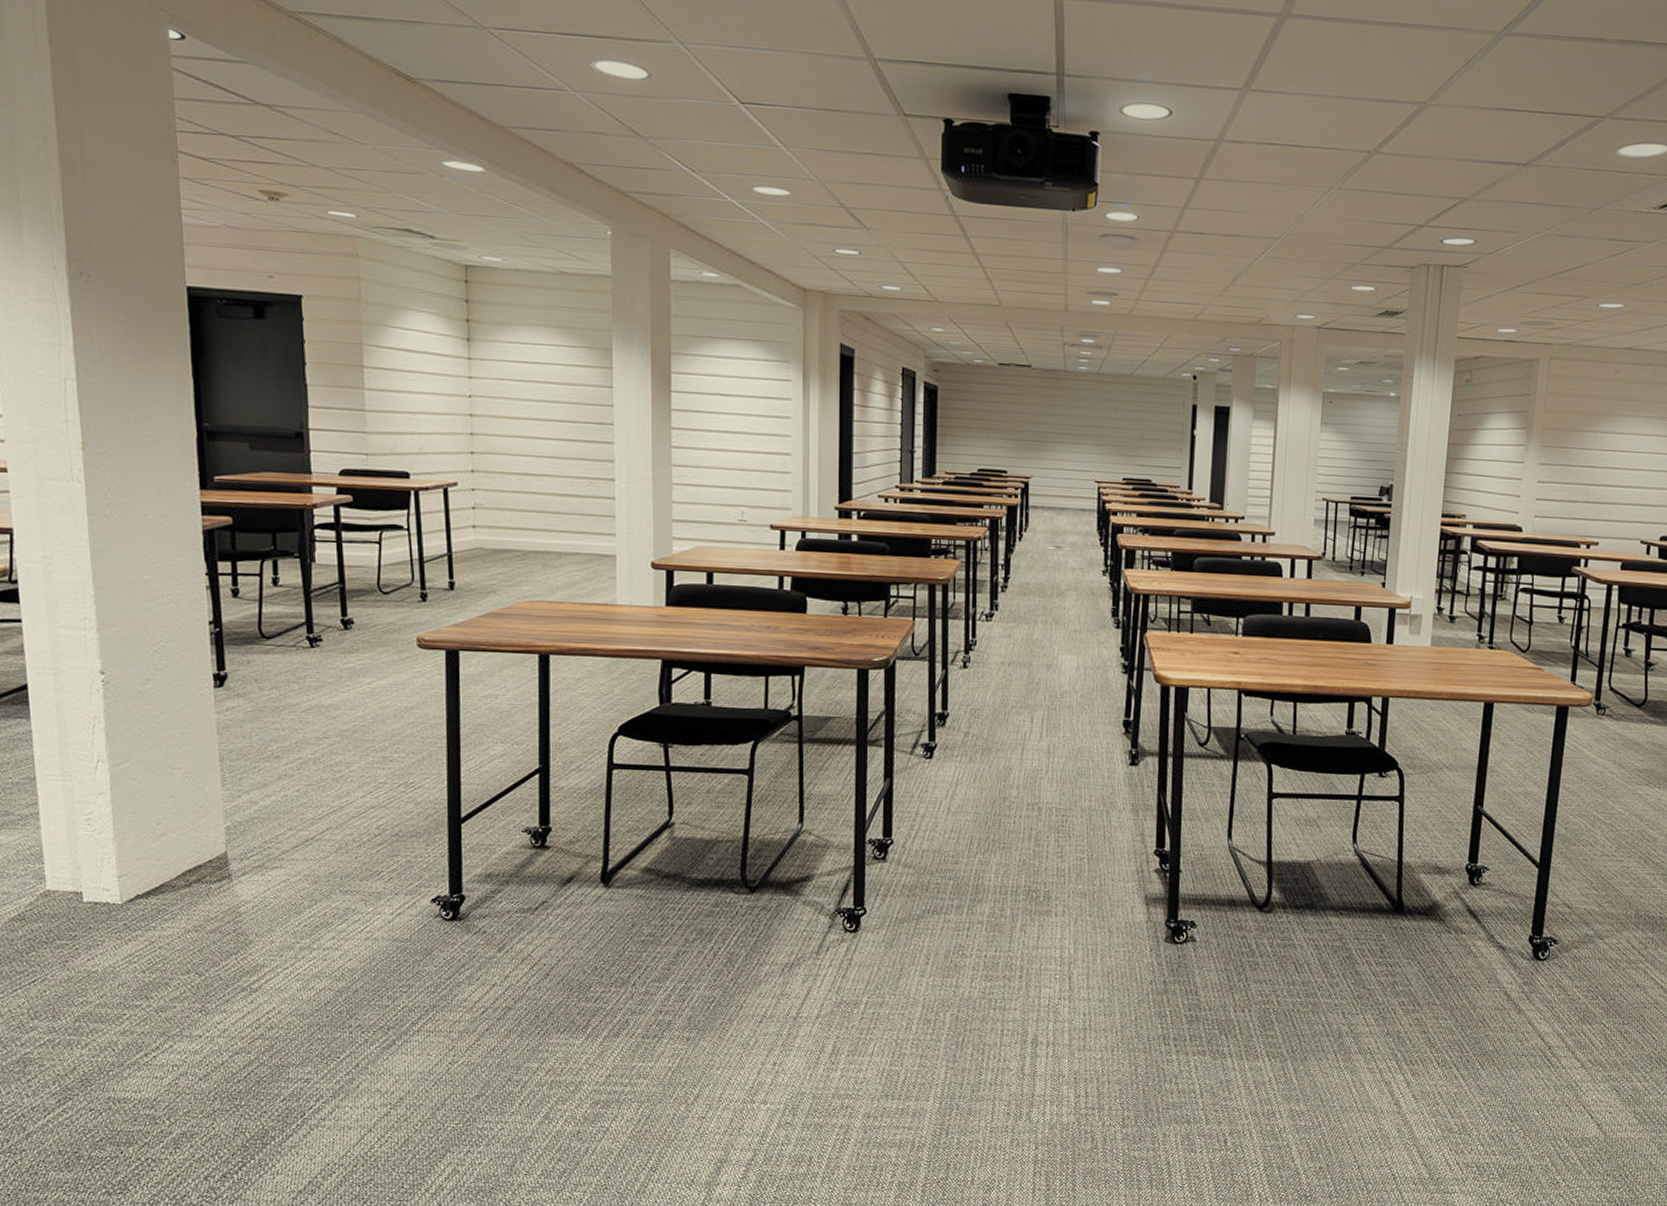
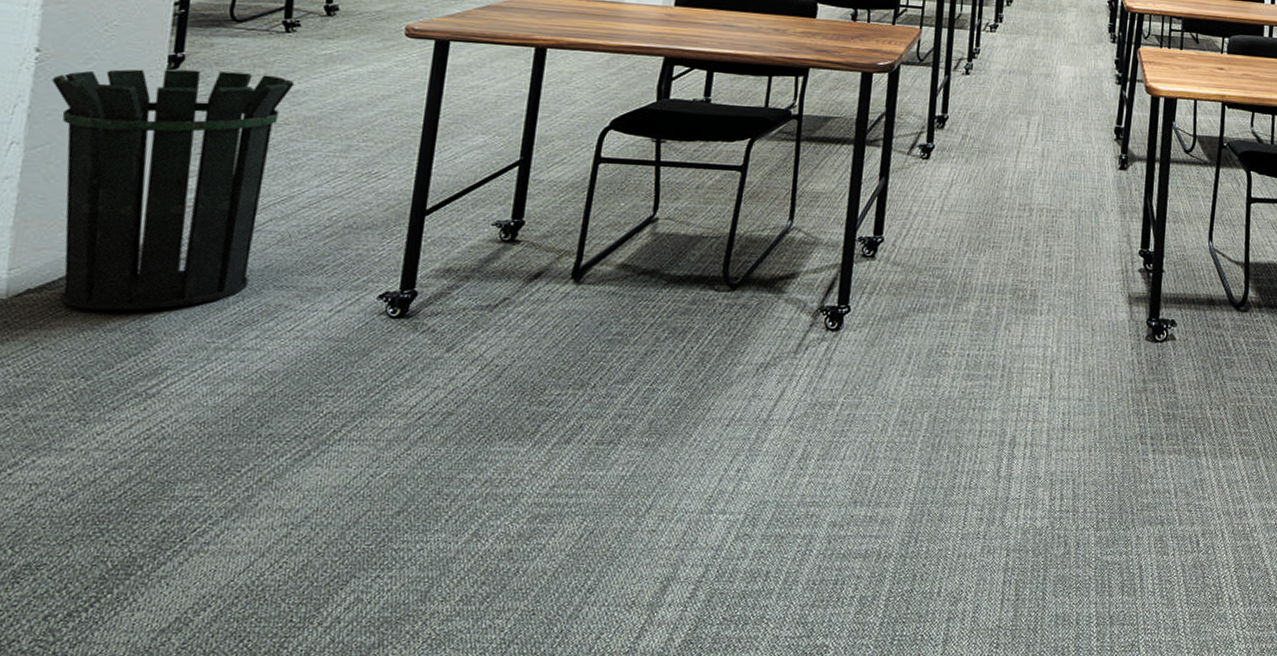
waste bin: none [119,687,327,914] -> present [52,69,295,311]

